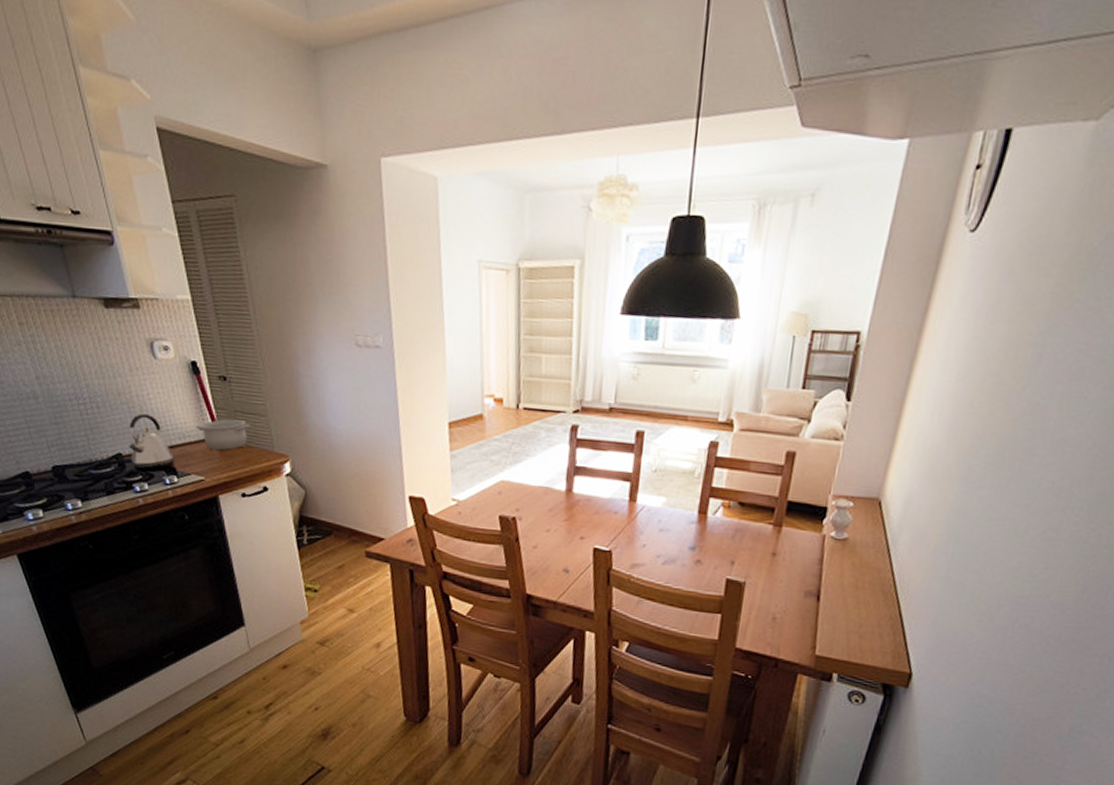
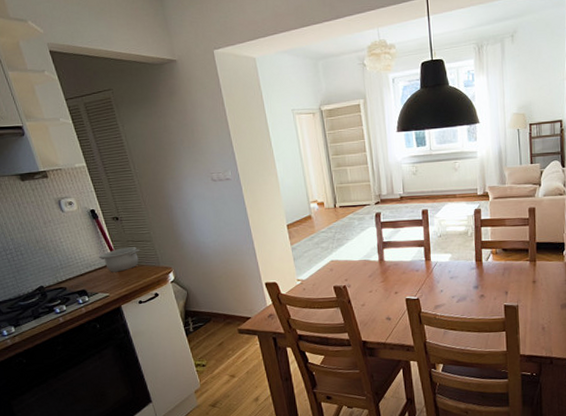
kettle: present [129,413,174,473] -> none [47,253,85,298]

